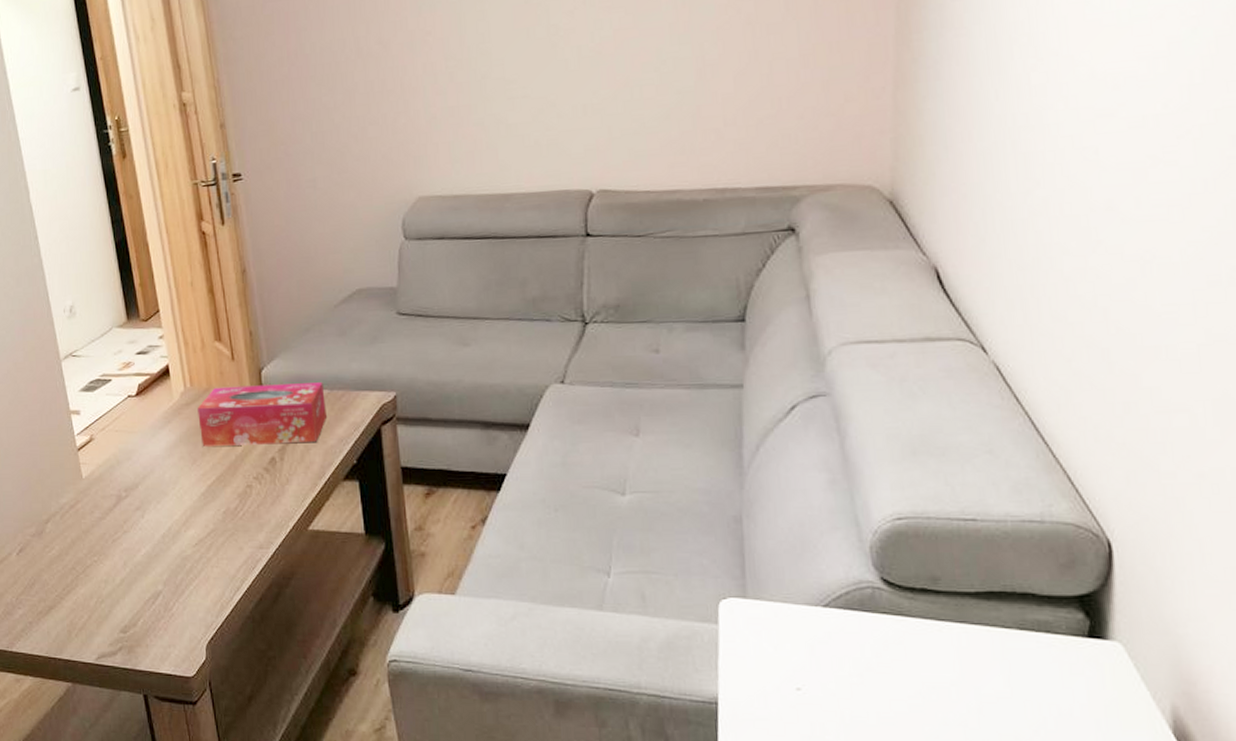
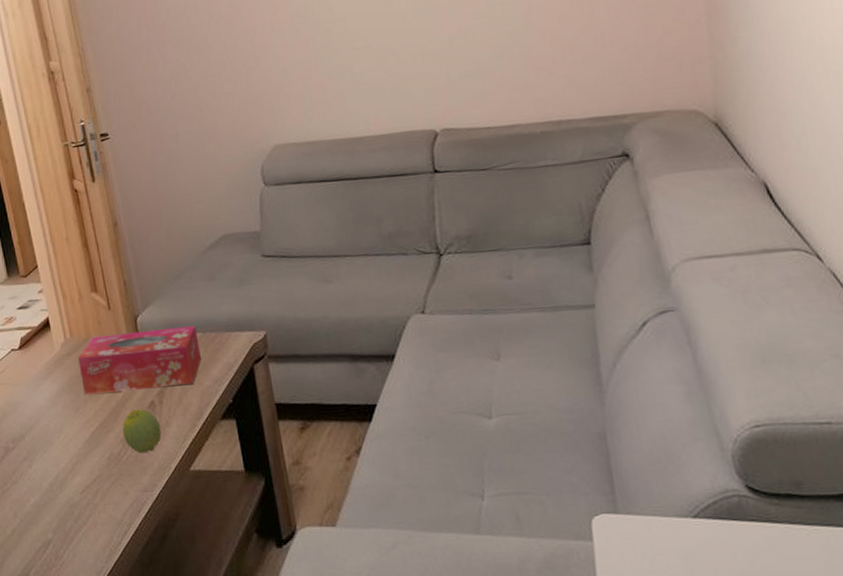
fruit: none [240,464,281,509] -> present [122,409,162,453]

